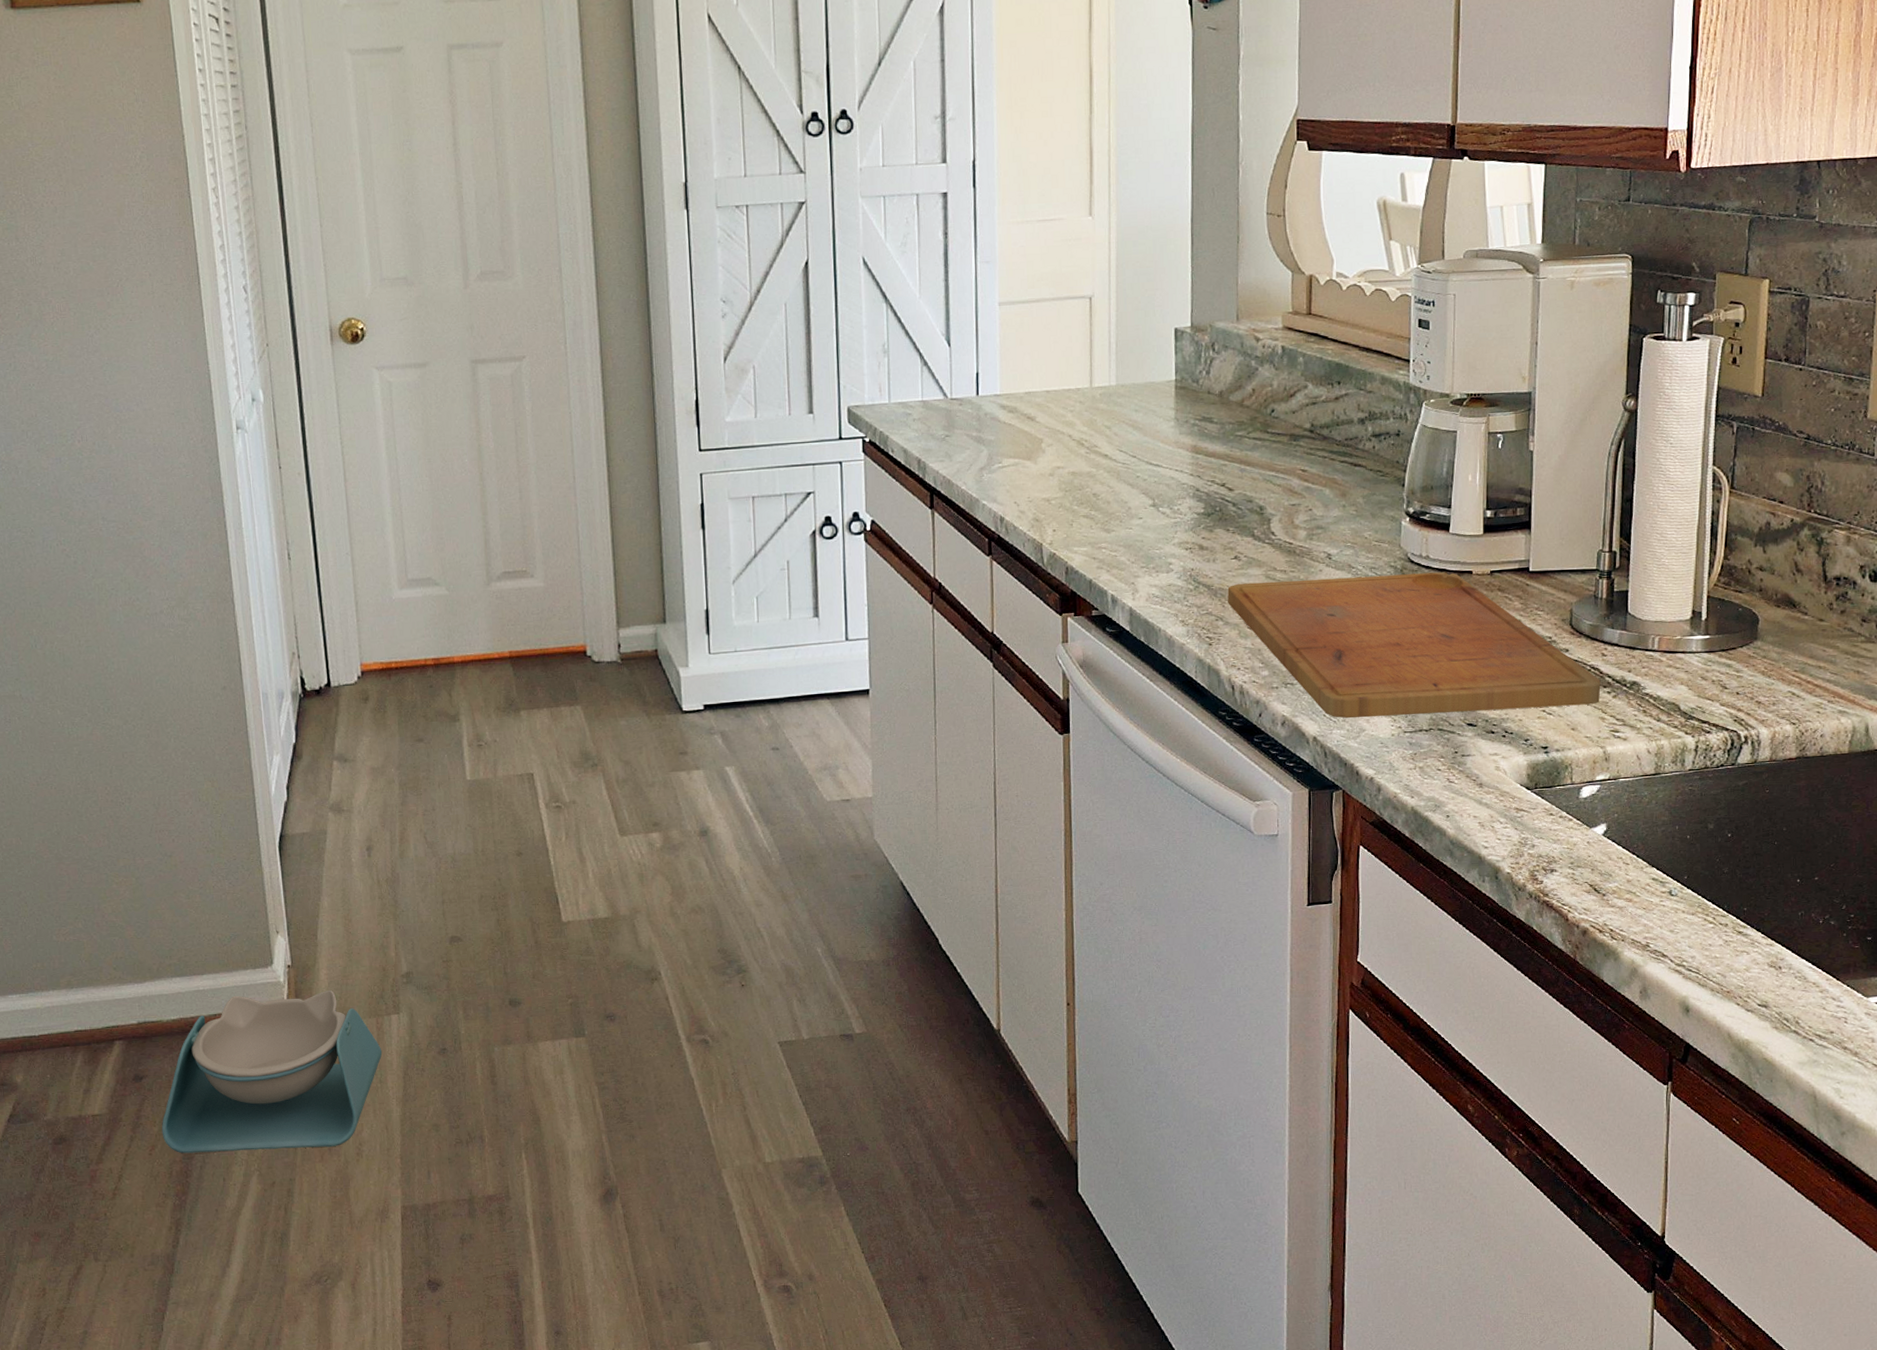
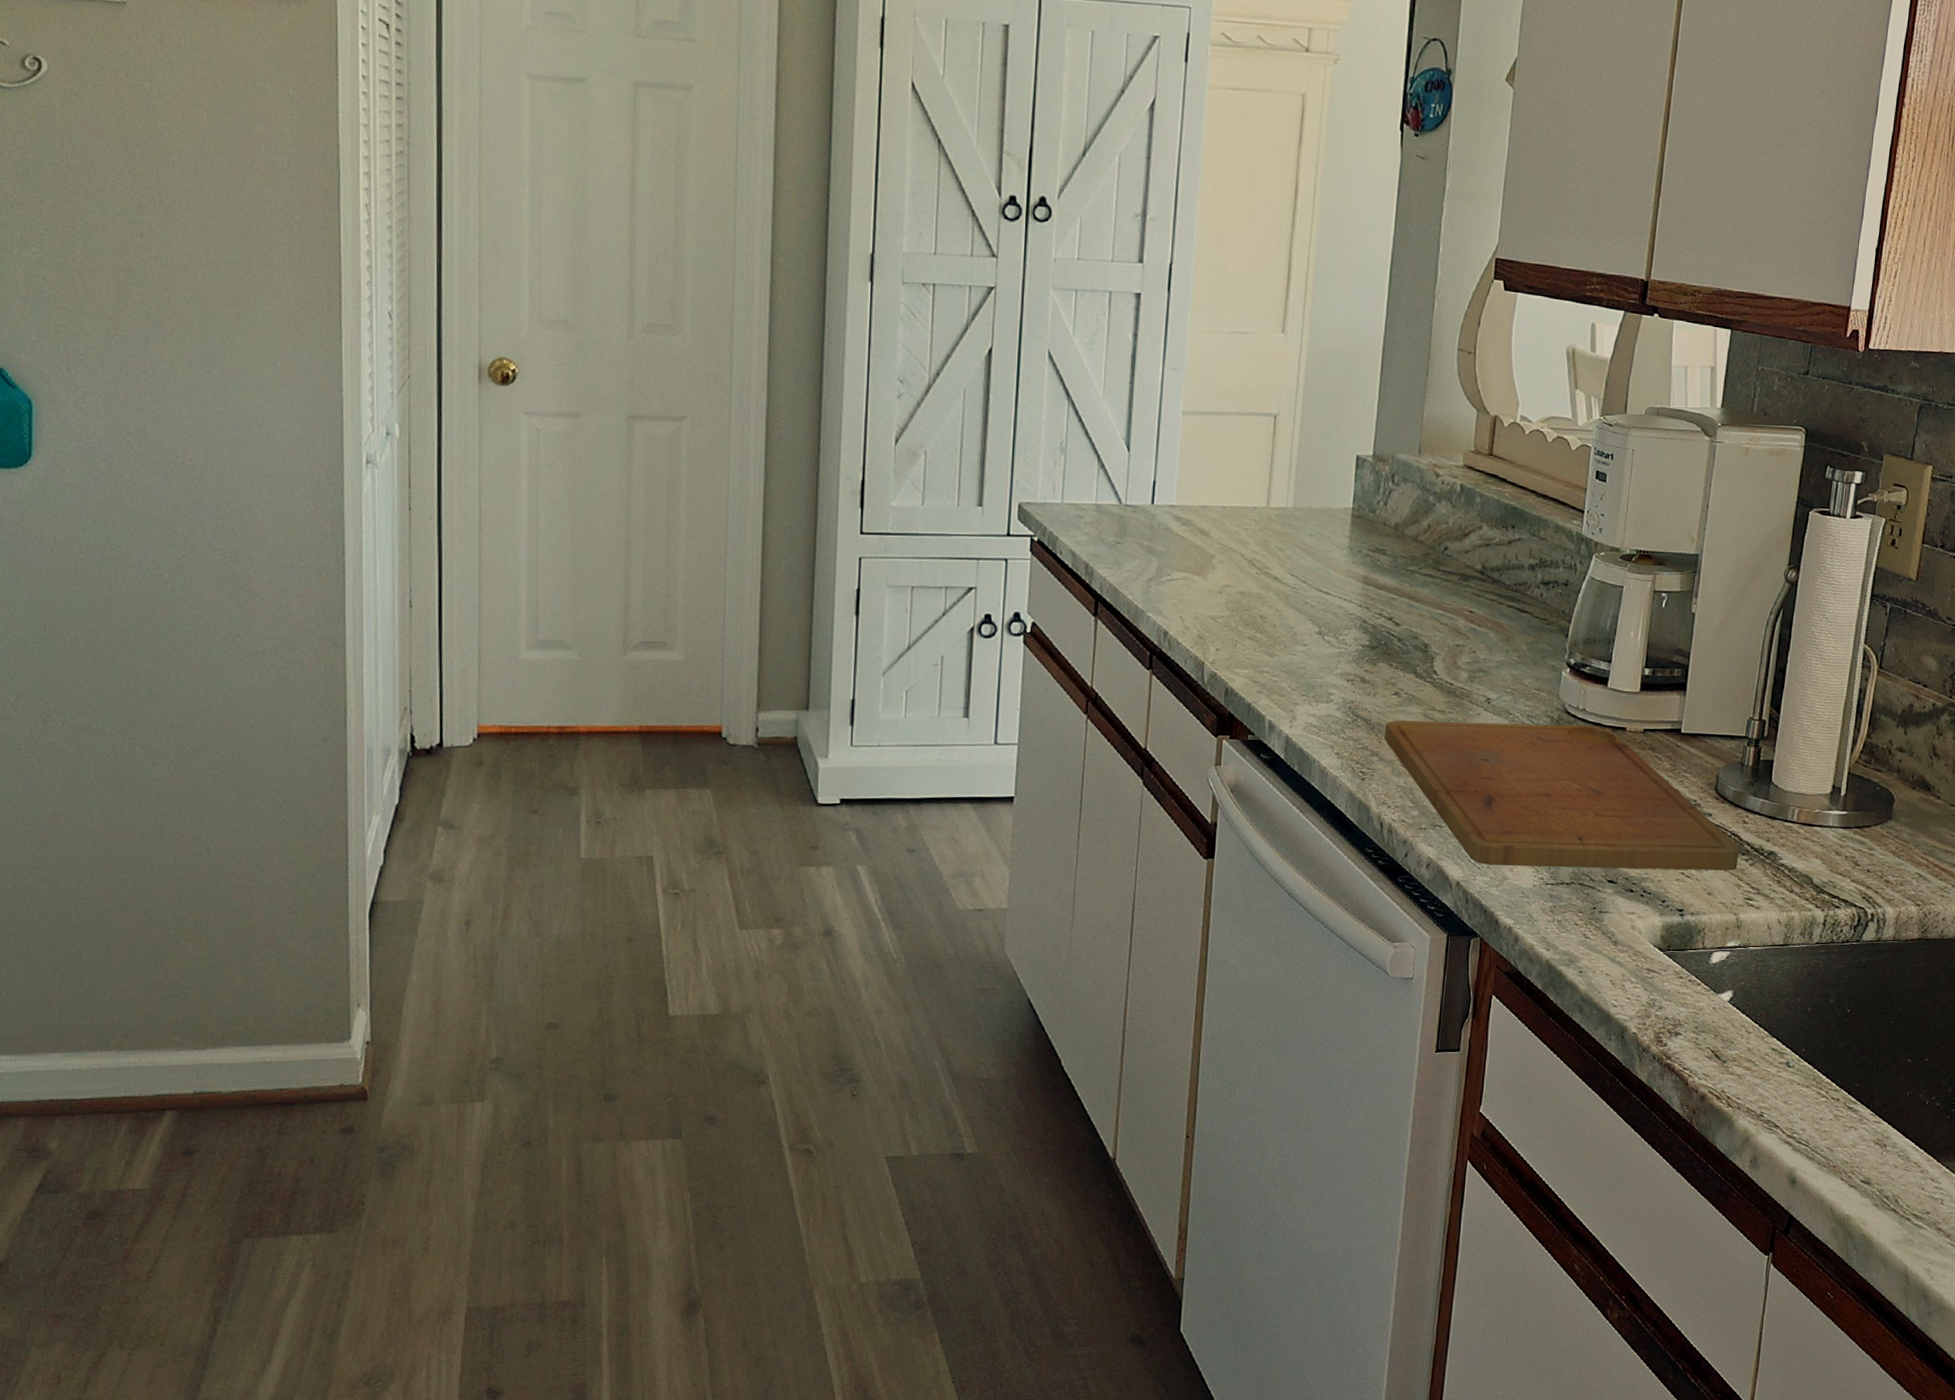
pet bowl: present [161,989,383,1154] -> none [209,1070,462,1240]

